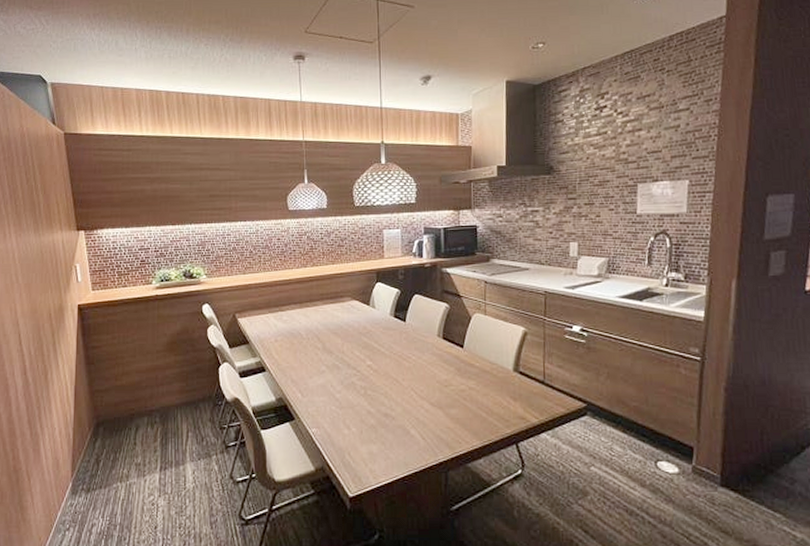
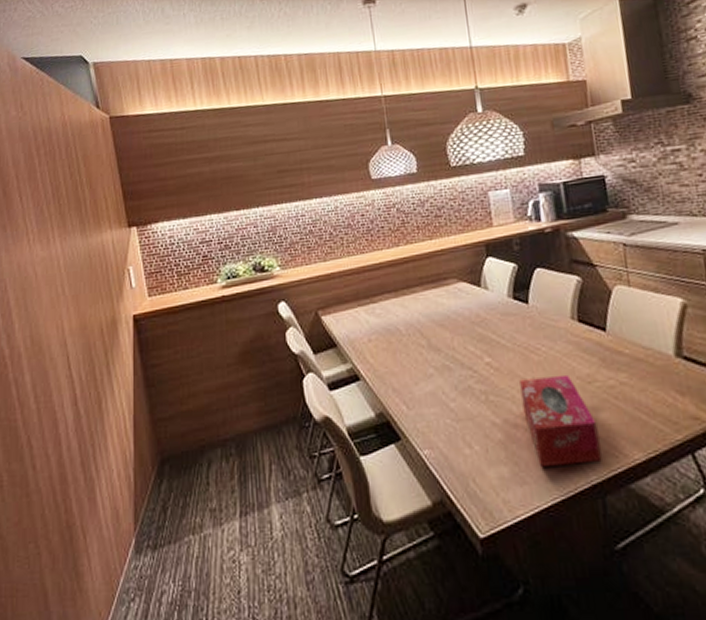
tissue box: none [392,378,449,447] -> present [519,374,602,466]

